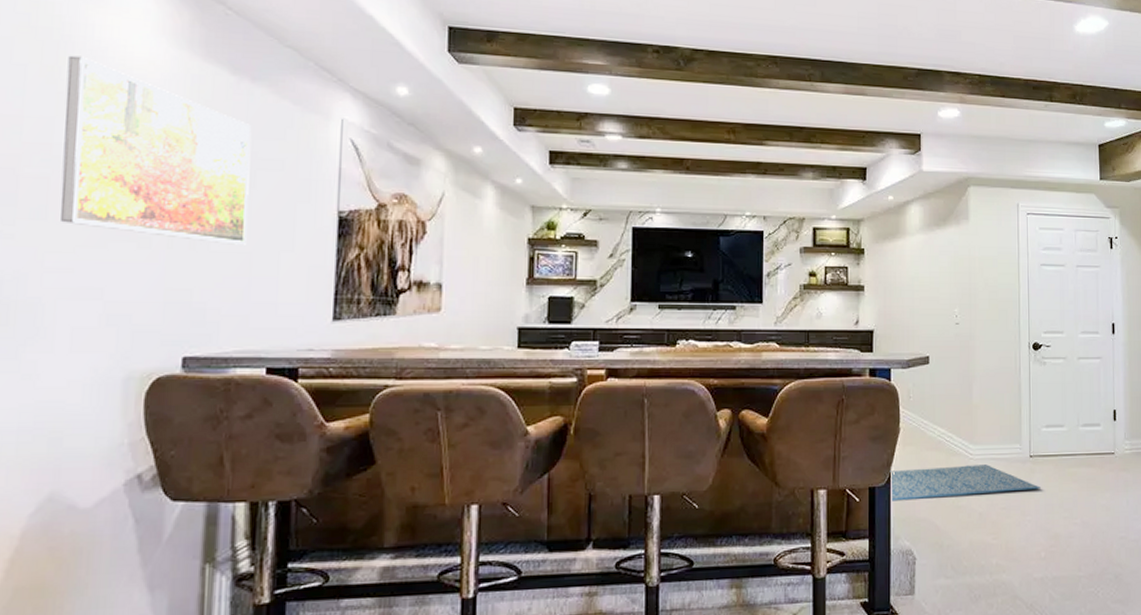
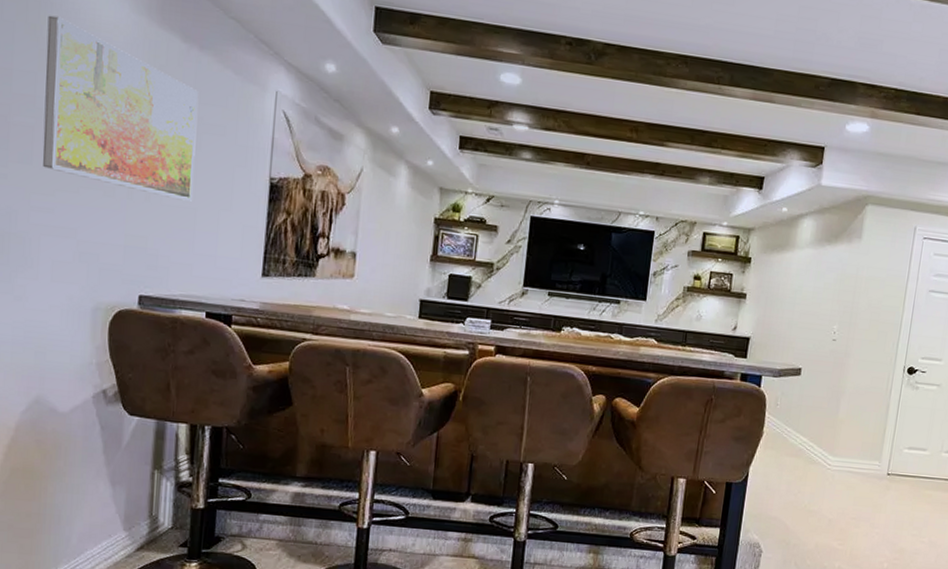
rug: present [889,465,1041,501] -> none [747,470,893,506]

